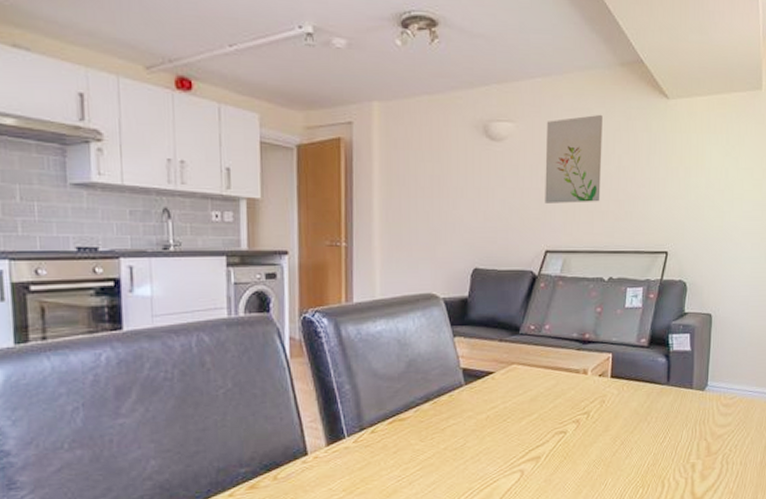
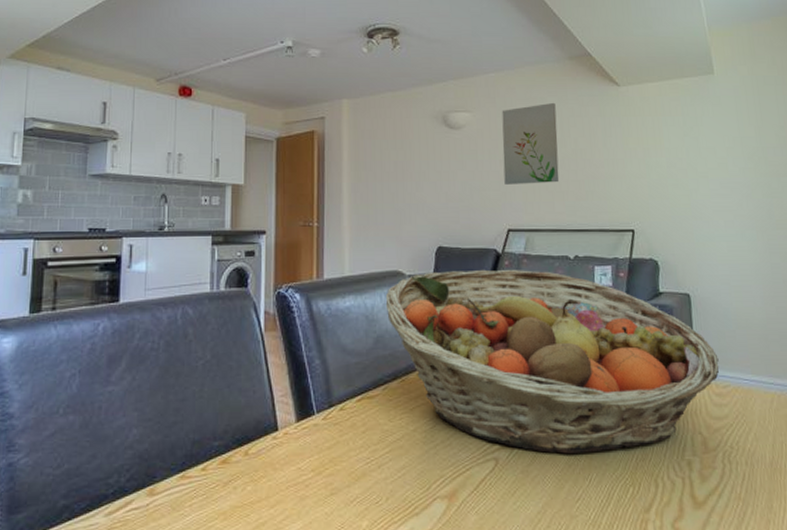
fruit basket: none [418,291,730,463] -> present [385,269,720,454]

